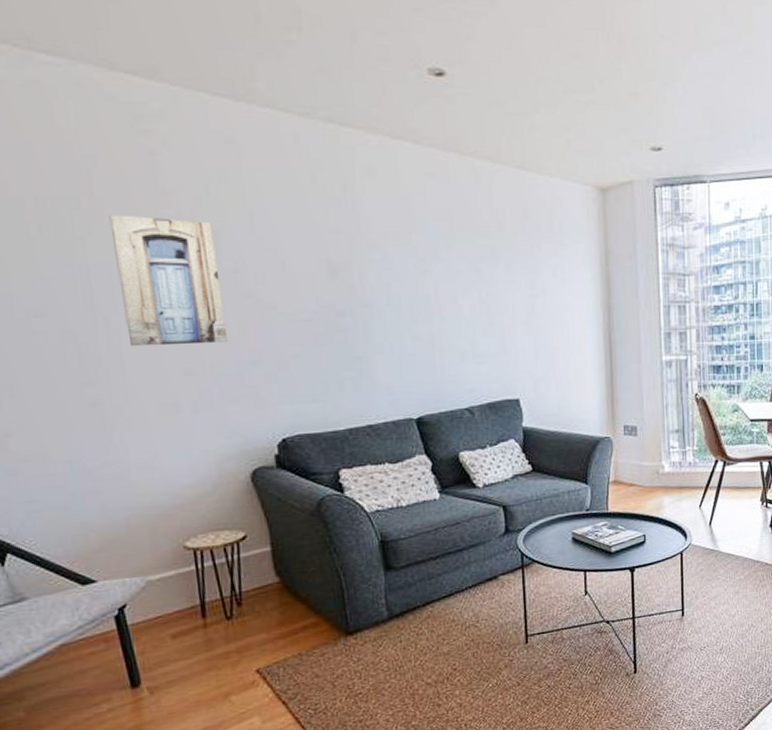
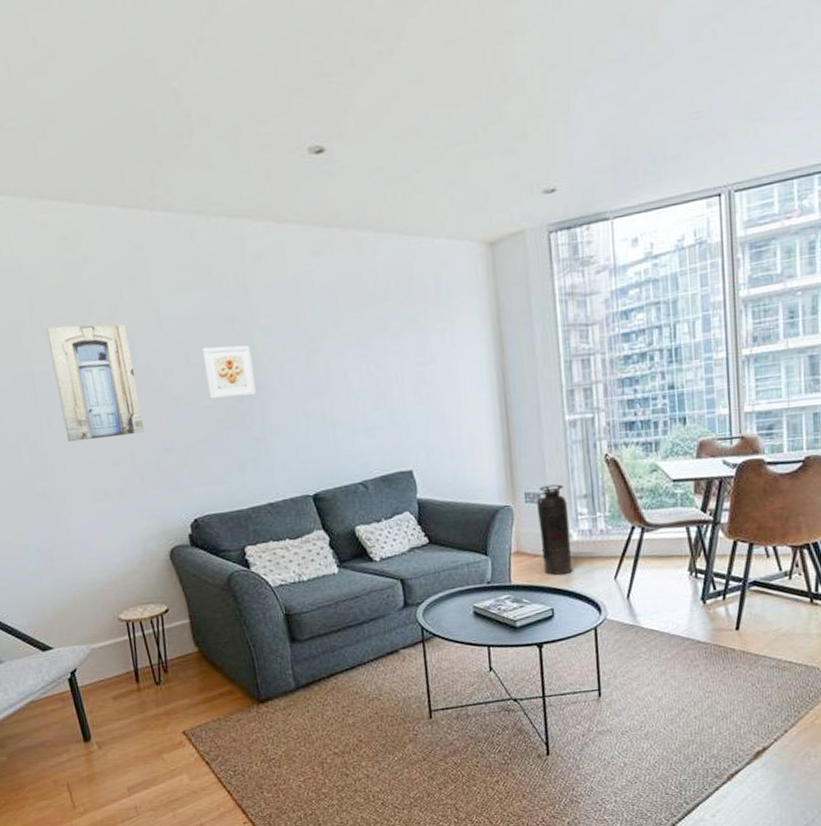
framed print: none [300,256,360,313] -> present [201,345,256,399]
fire extinguisher: none [634,419,664,504] -> present [537,484,573,576]

